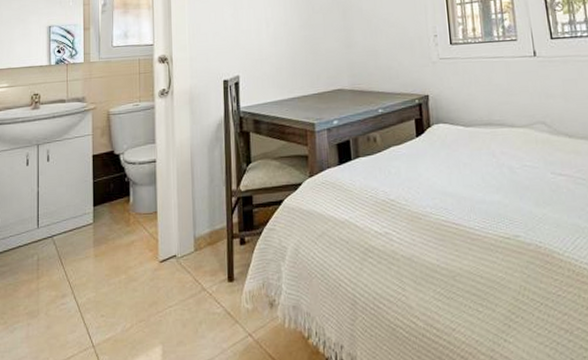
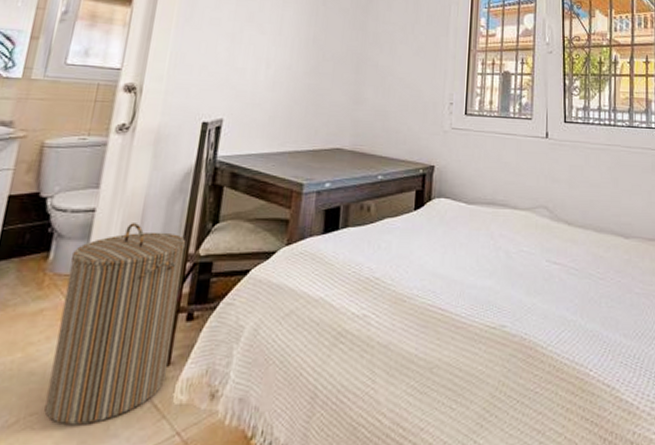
laundry hamper: none [145,168,232,329] -> present [44,223,187,426]

